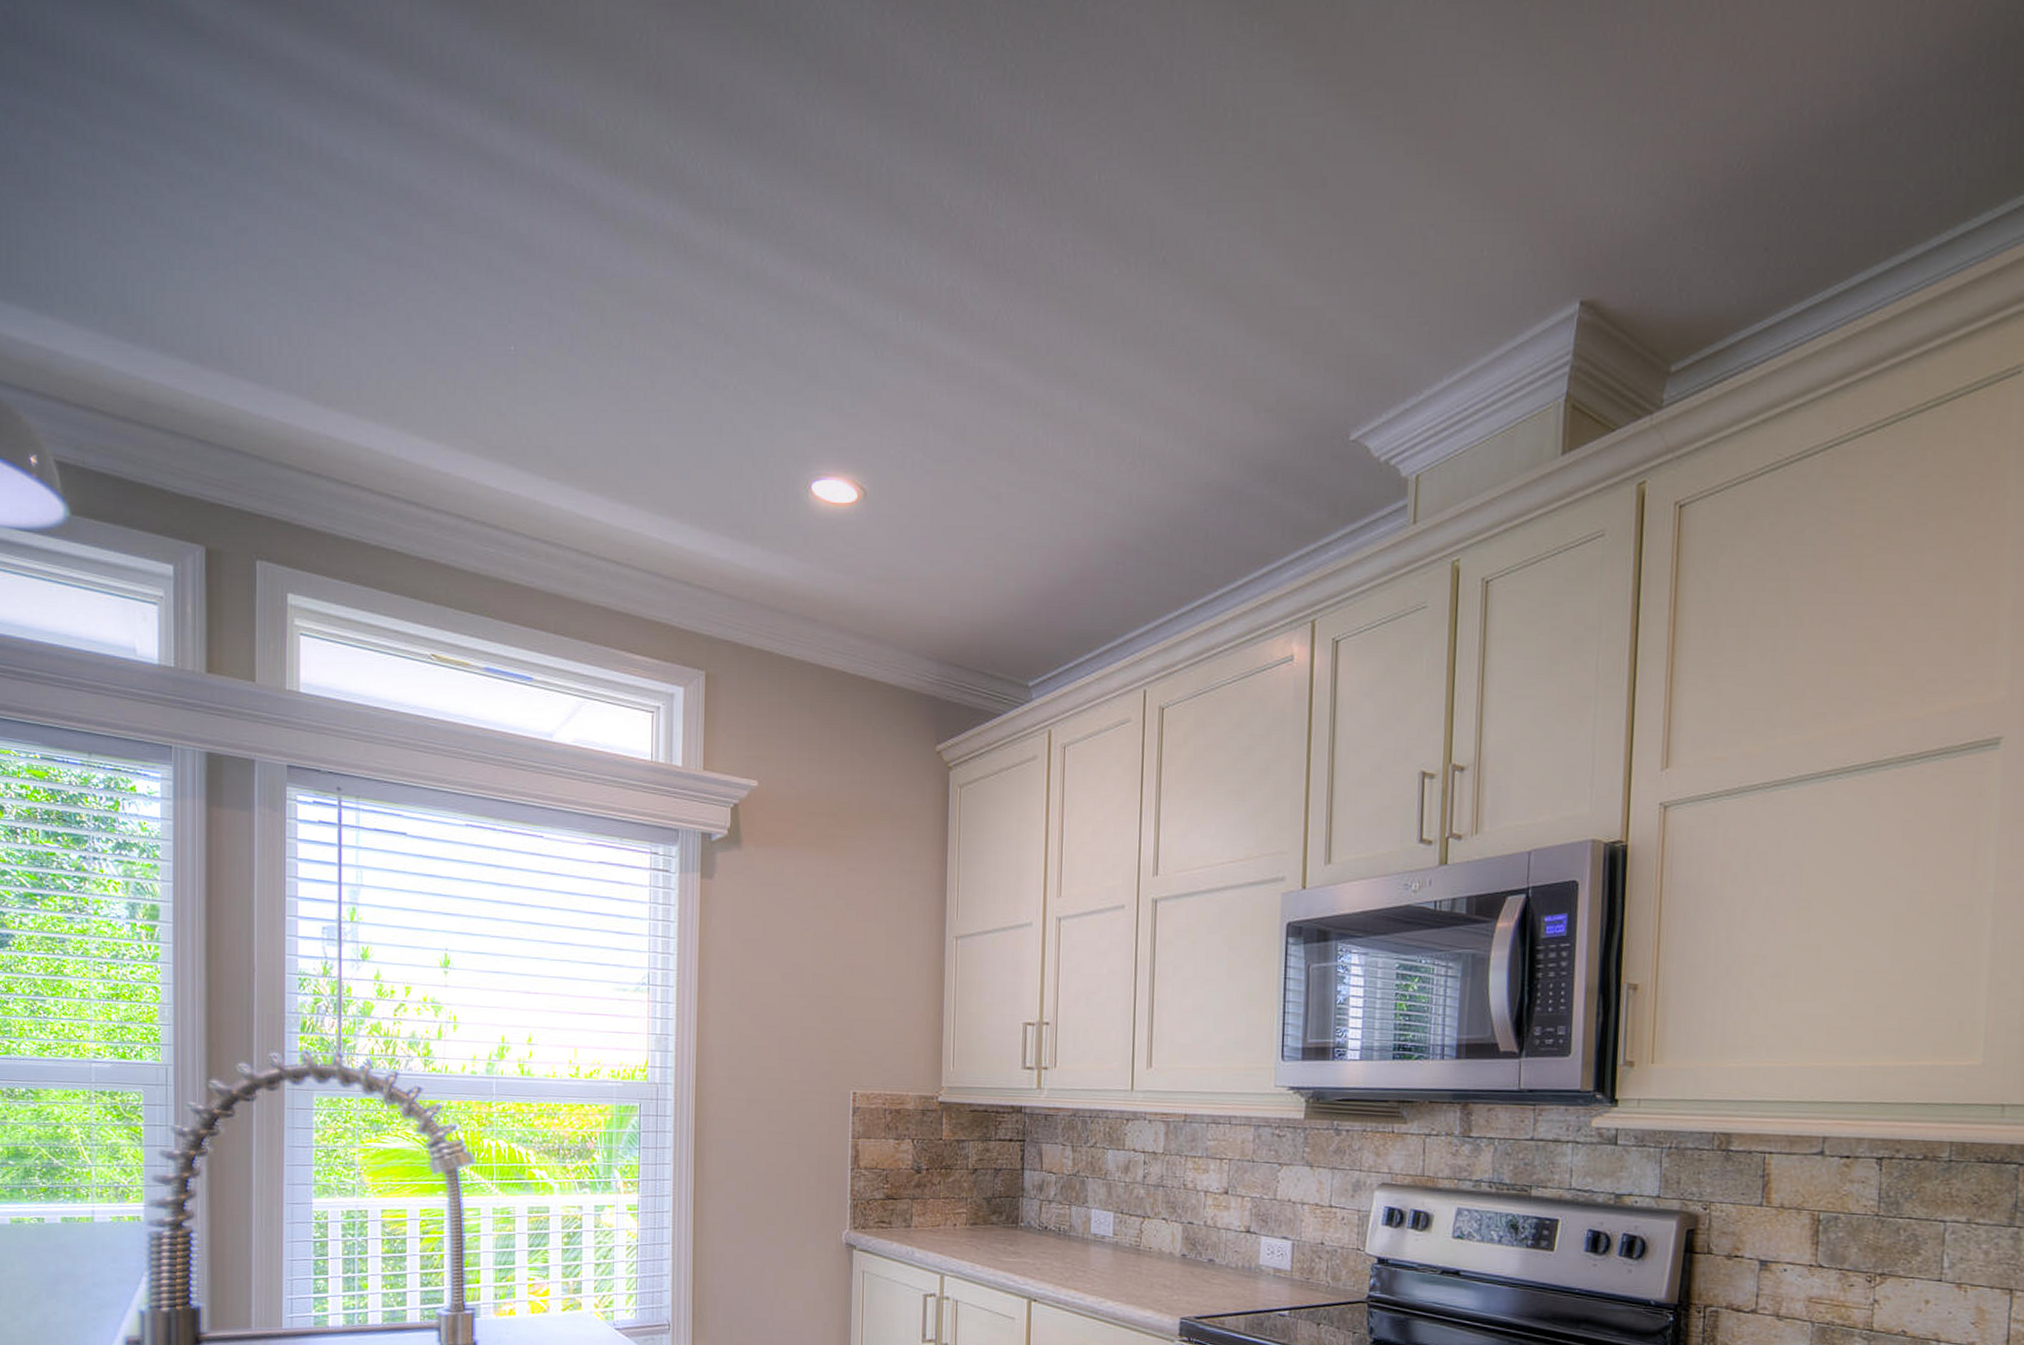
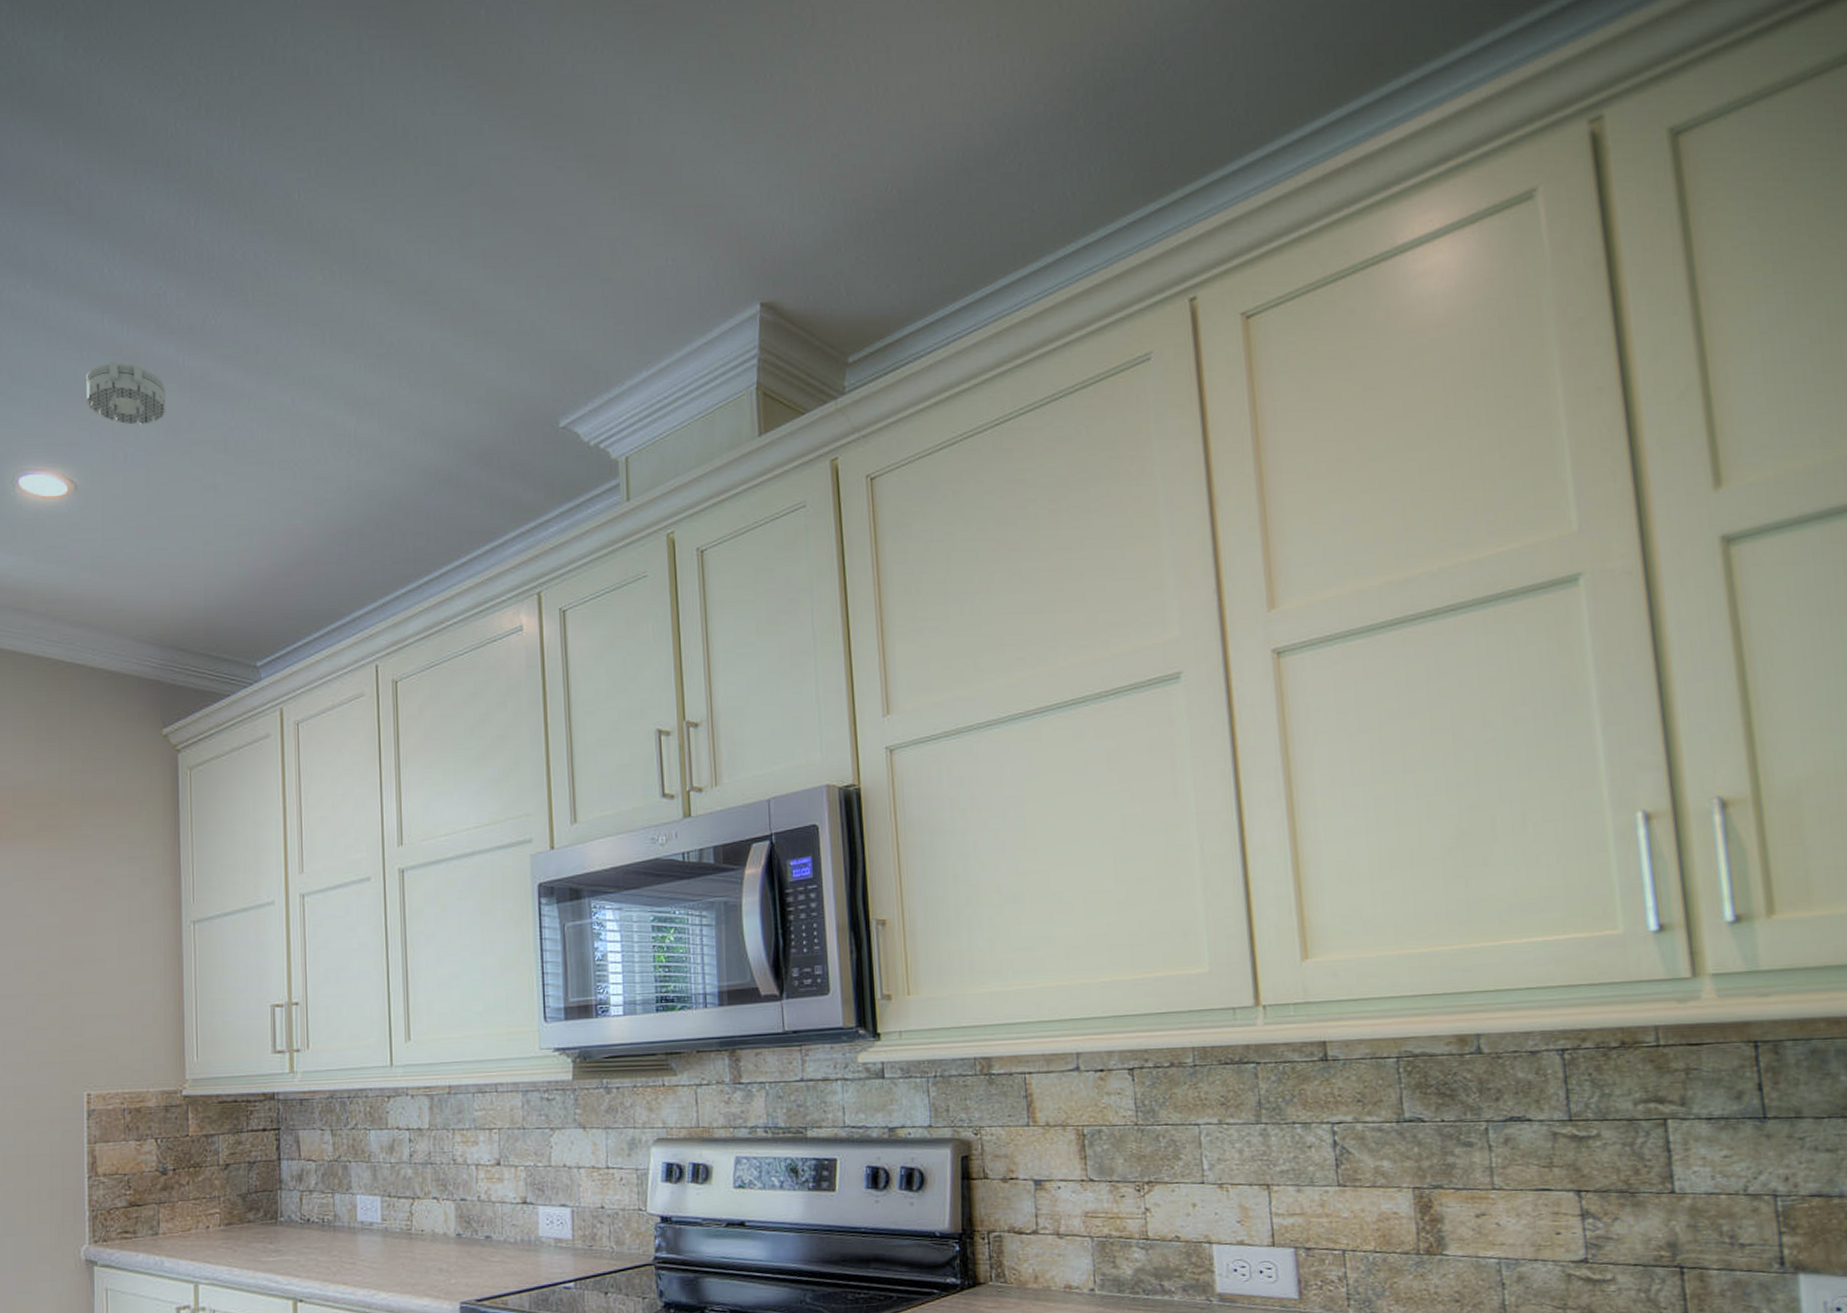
smoke detector: none [879,360,956,430] -> present [86,360,166,425]

